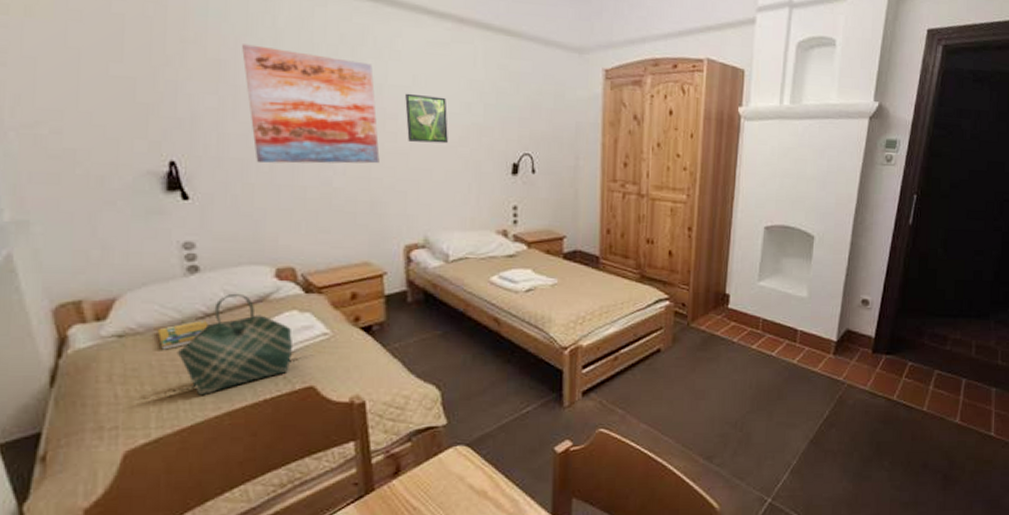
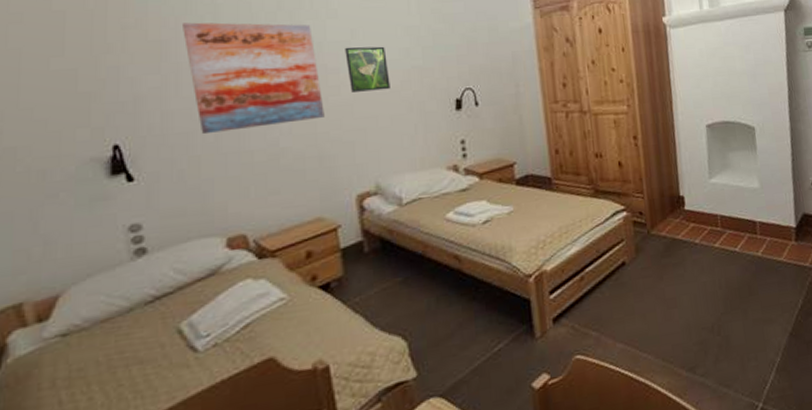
booklet: present [157,320,209,350] -> none [104,303,159,343]
tote bag: present [177,293,294,396] -> none [125,269,250,388]

